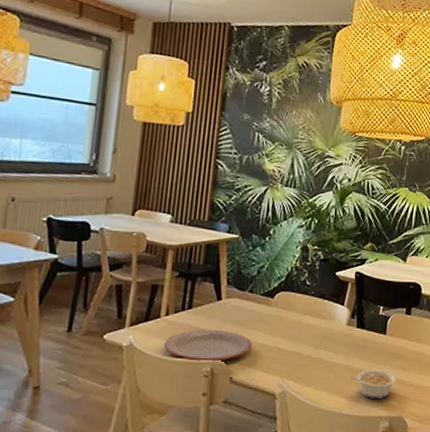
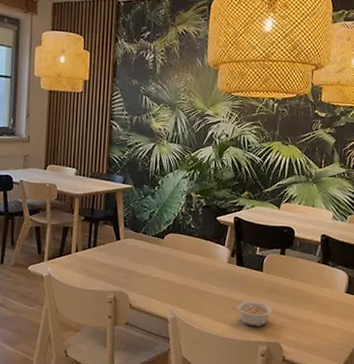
plate: present [163,330,252,362] -> none [75,264,147,291]

